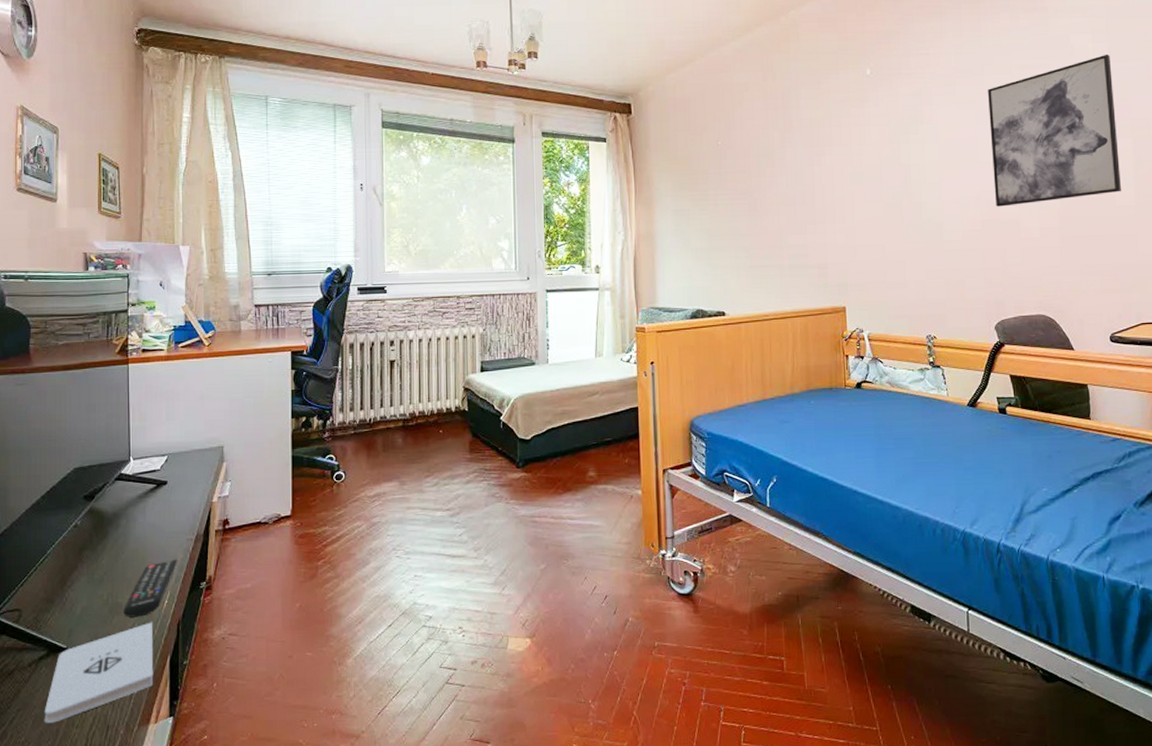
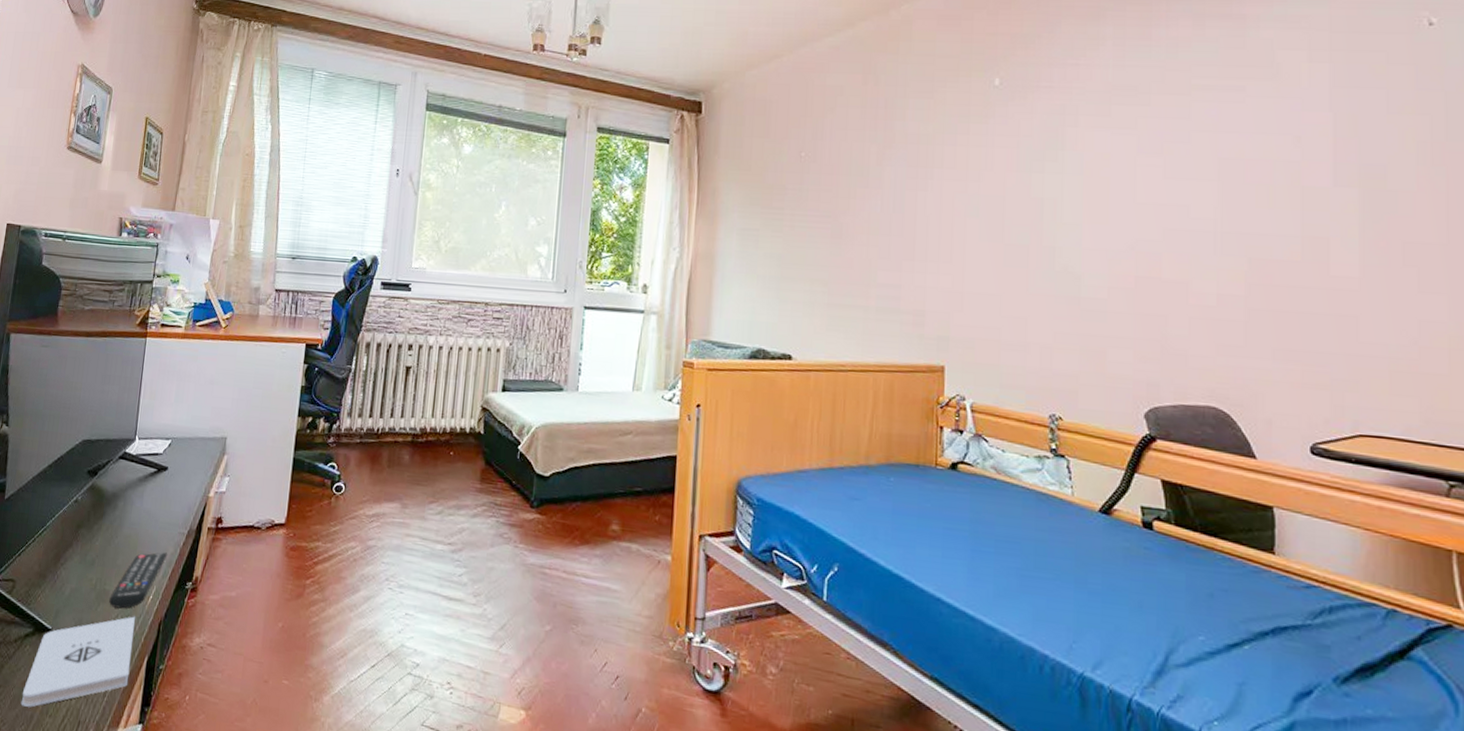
wall art: present [987,54,1121,207] -> none [1154,77,1339,262]

